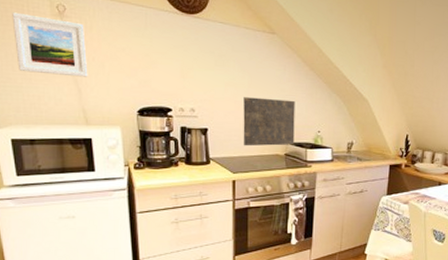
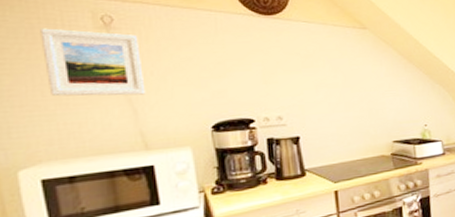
tile: present [243,97,295,146] -> none [338,95,401,151]

